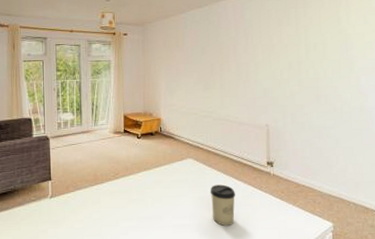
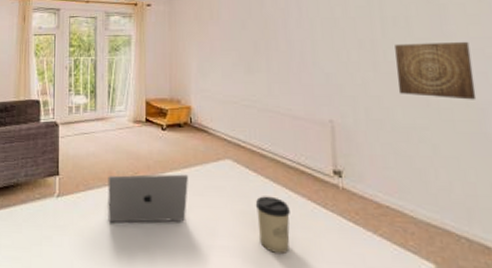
laptop: none [93,172,159,215] -> present [108,174,188,223]
wall art: none [314,62,367,106] -> present [395,41,477,100]

